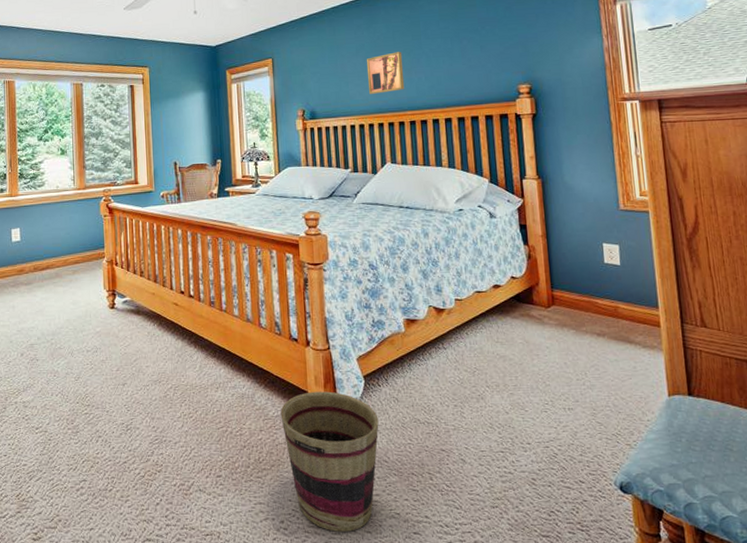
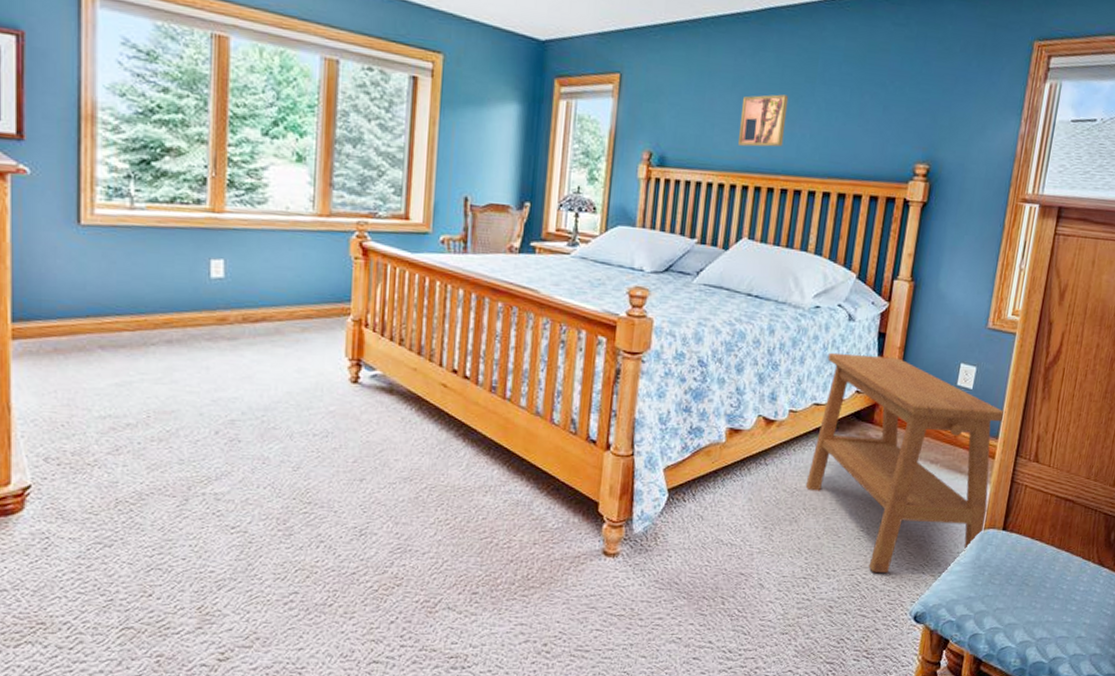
basket: present [280,391,379,532] -> none [561,503,677,656]
side table: none [479,245,669,444] -> present [805,352,1006,573]

